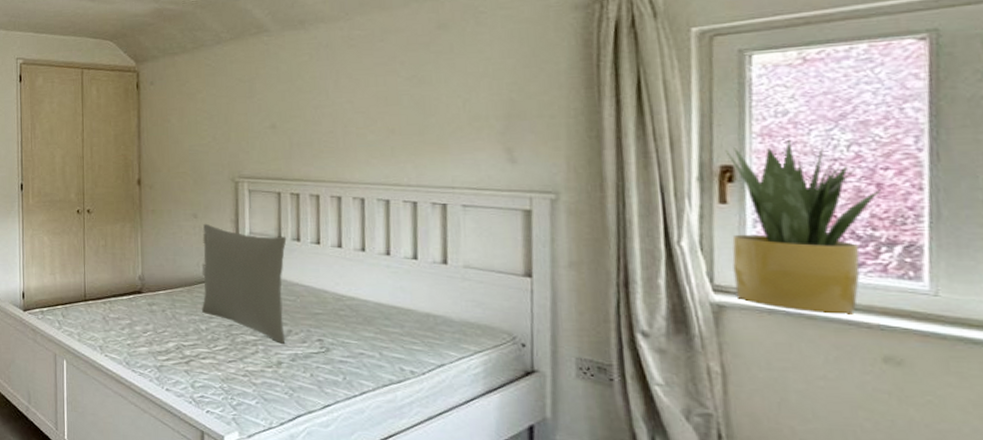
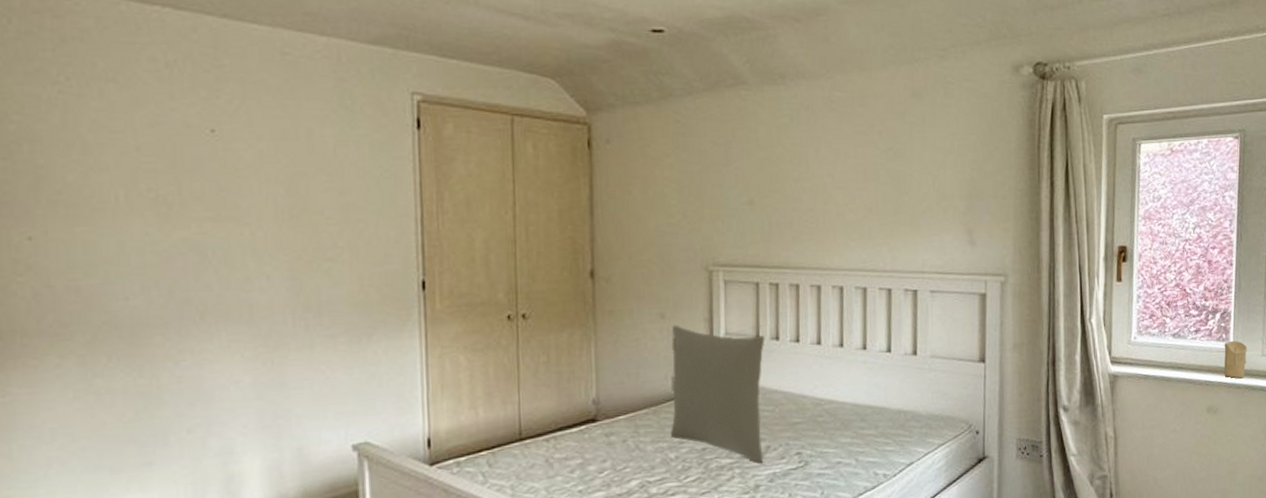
planter: present [725,139,881,315] -> none [1122,222,1210,376]
candle: none [911,280,958,328] -> present [1224,340,1247,379]

